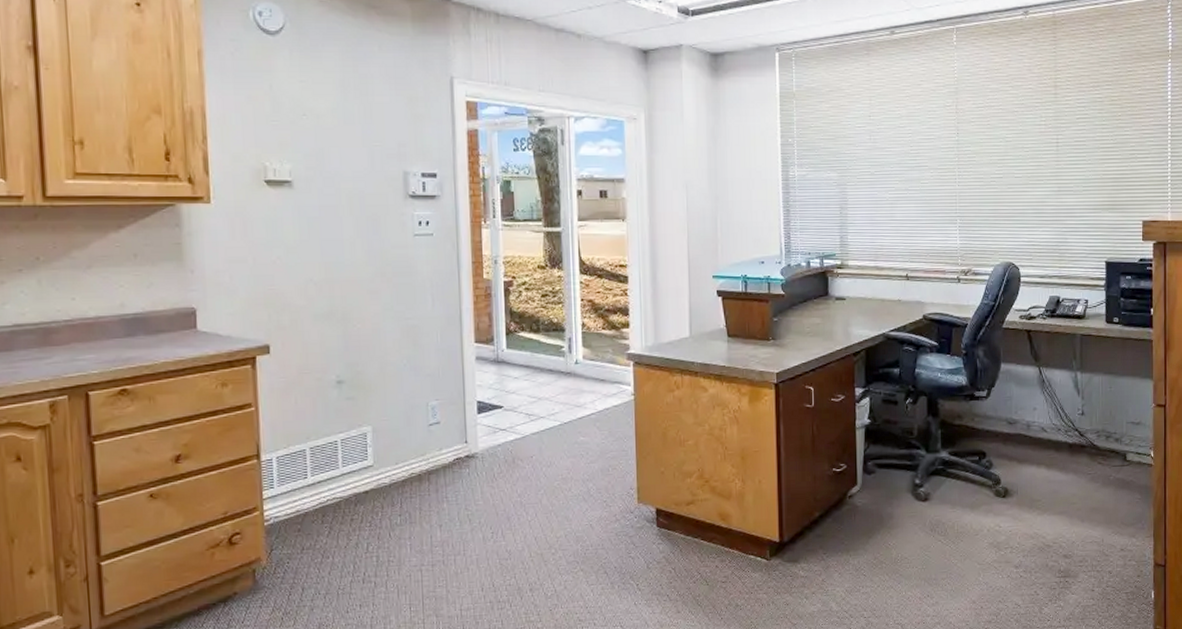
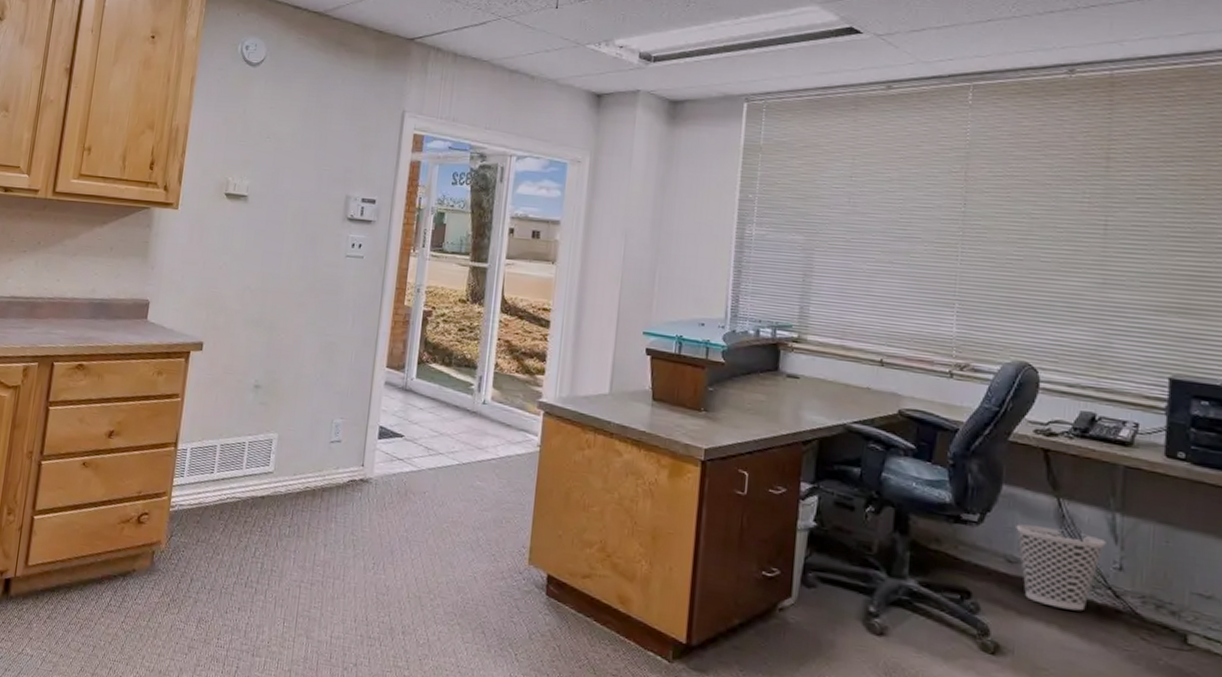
wastebasket: none [1012,391,1072,452] -> present [1016,524,1106,611]

